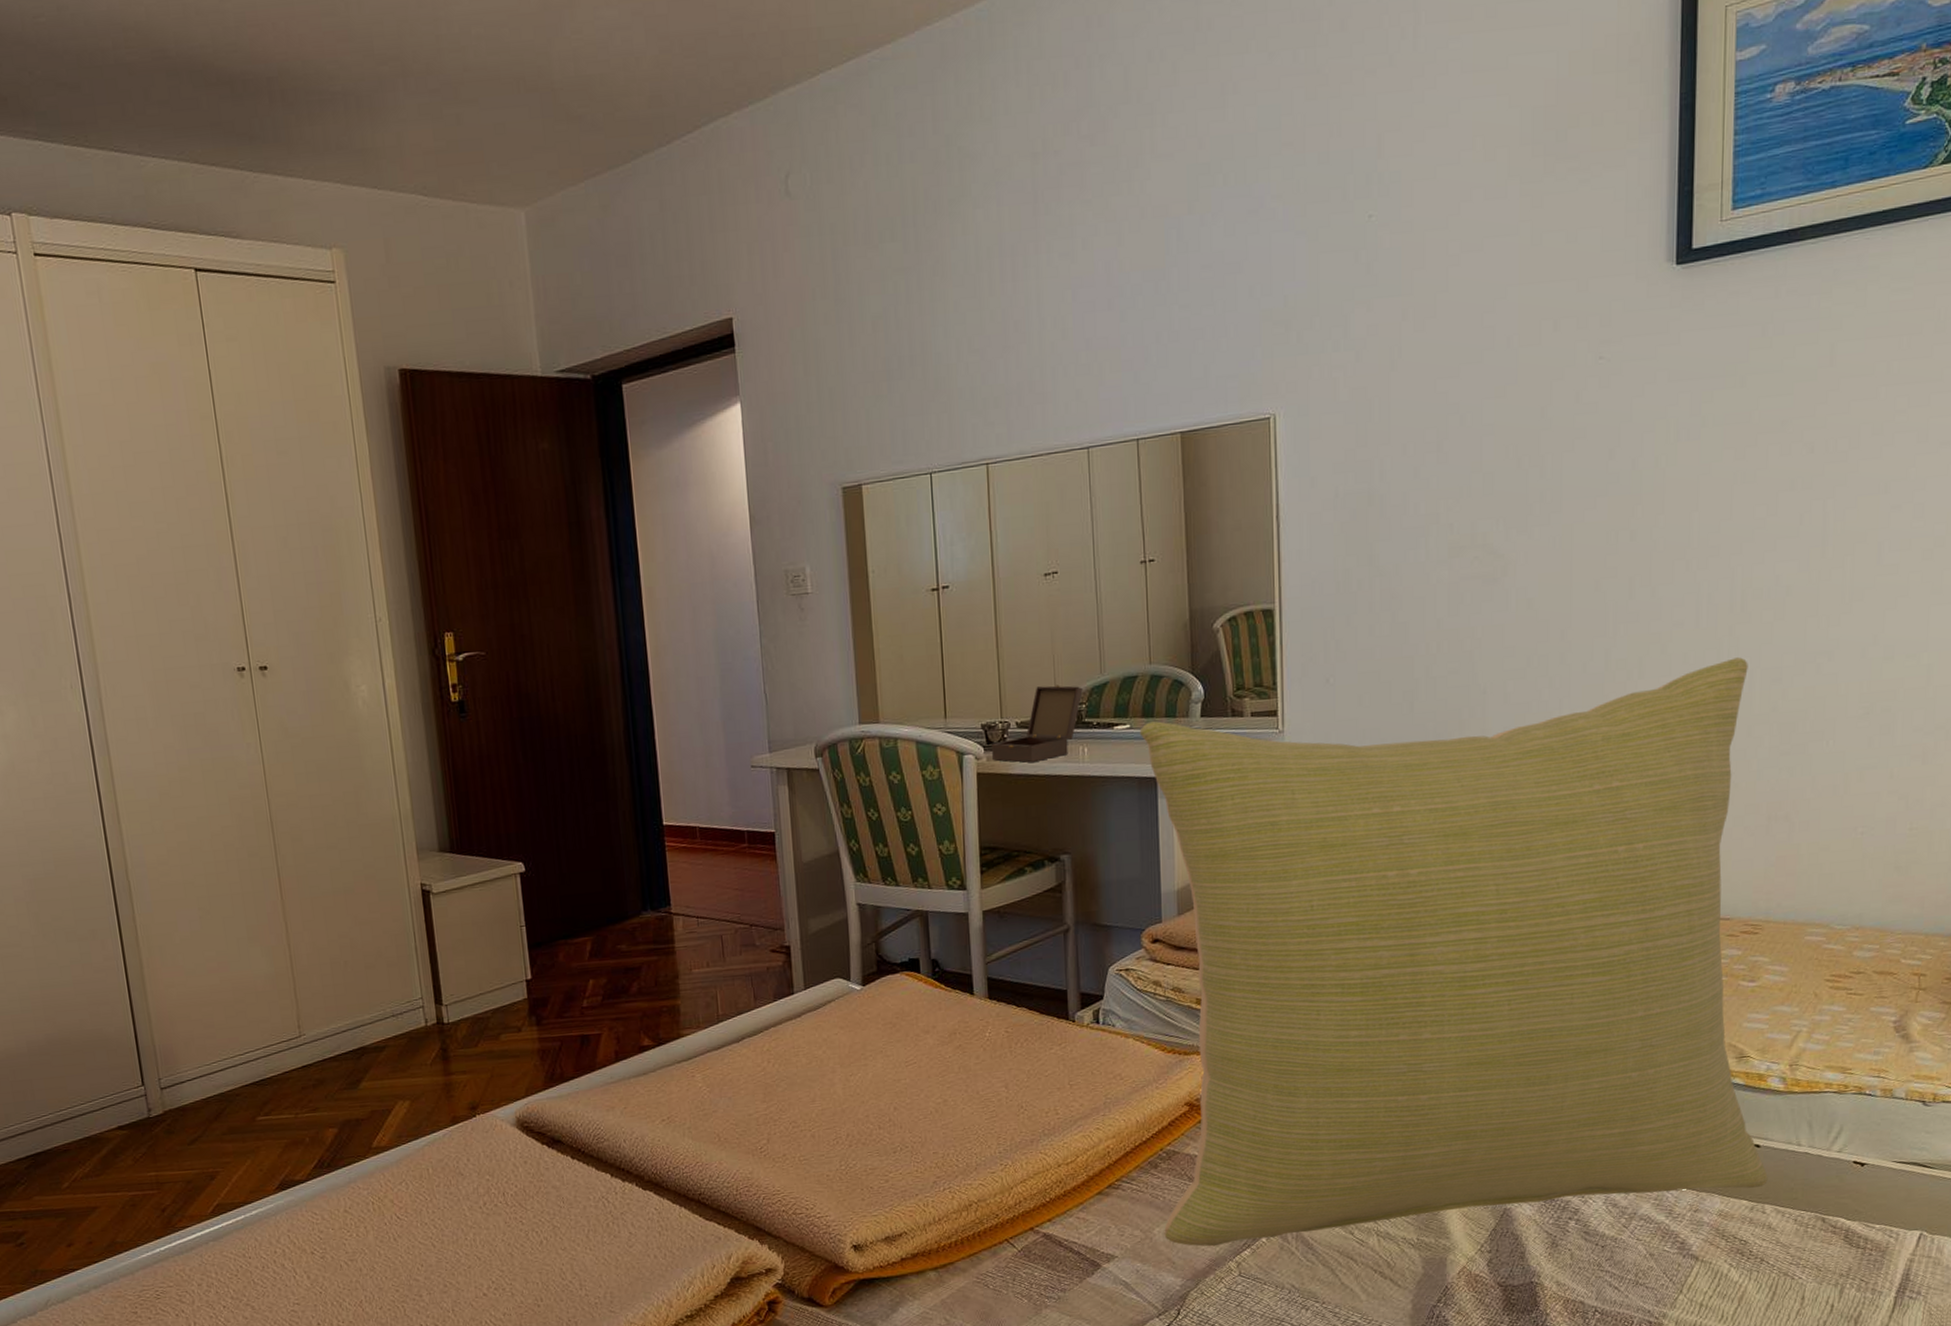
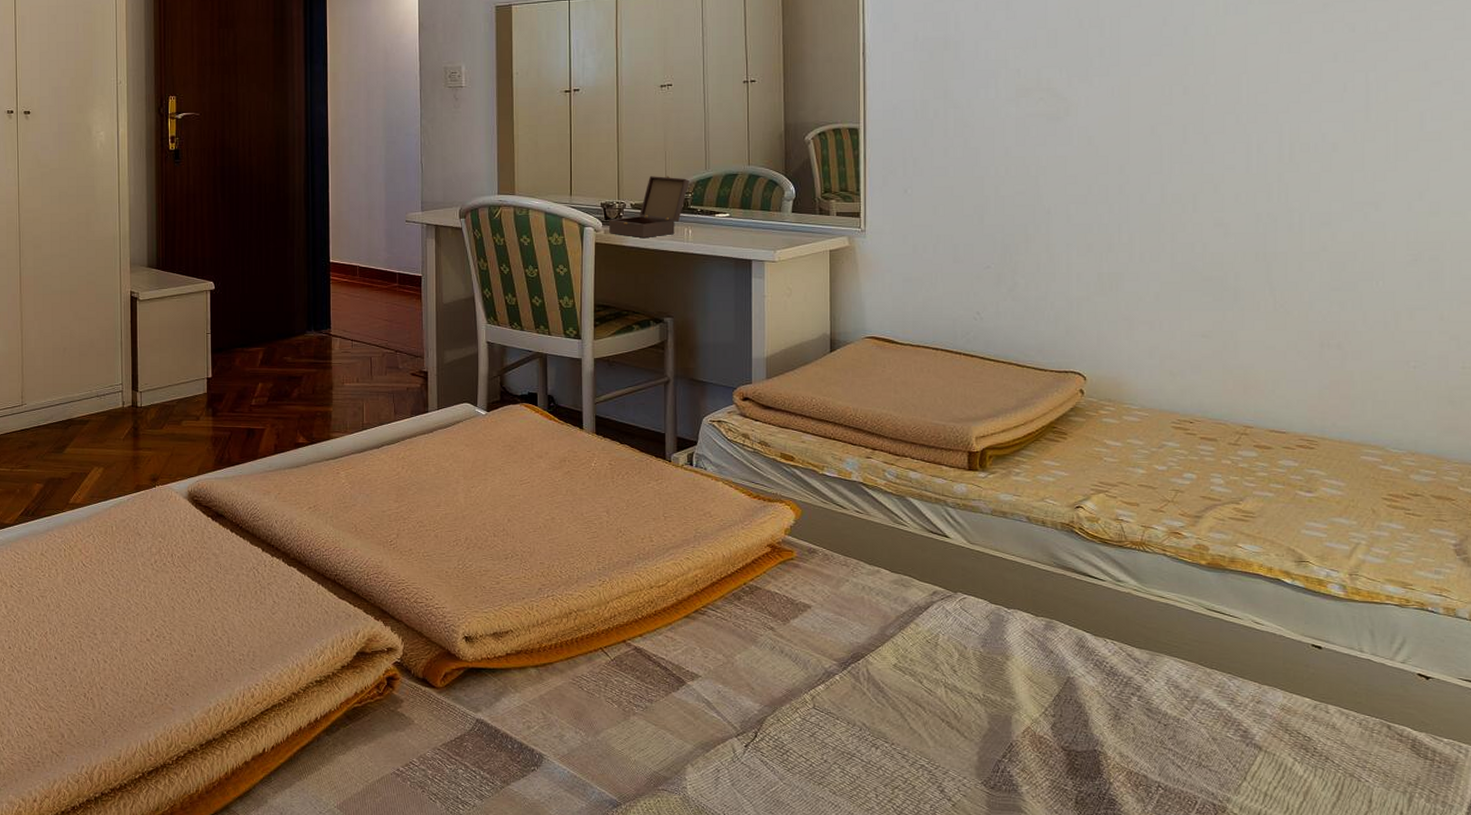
pillow: present [1139,657,1768,1247] -> none [737,201,1331,687]

